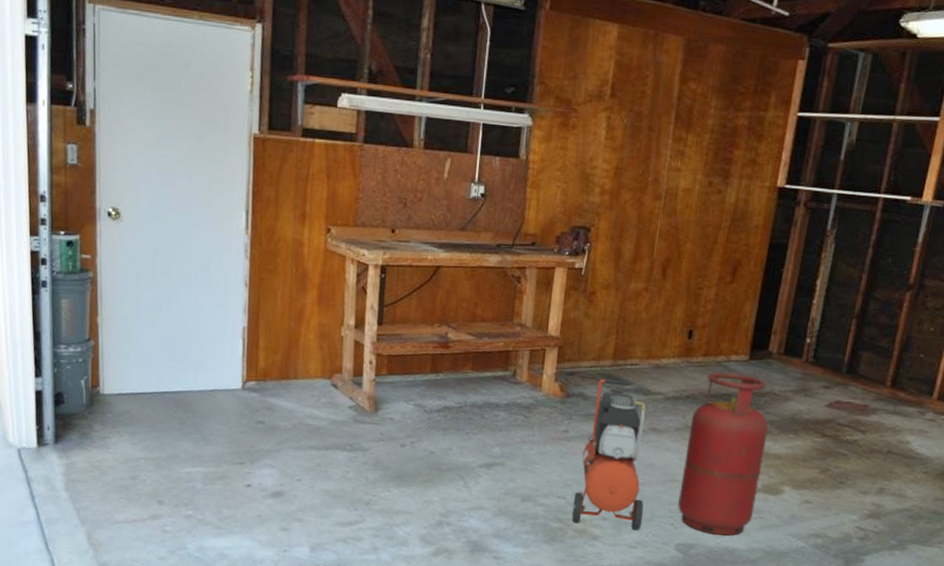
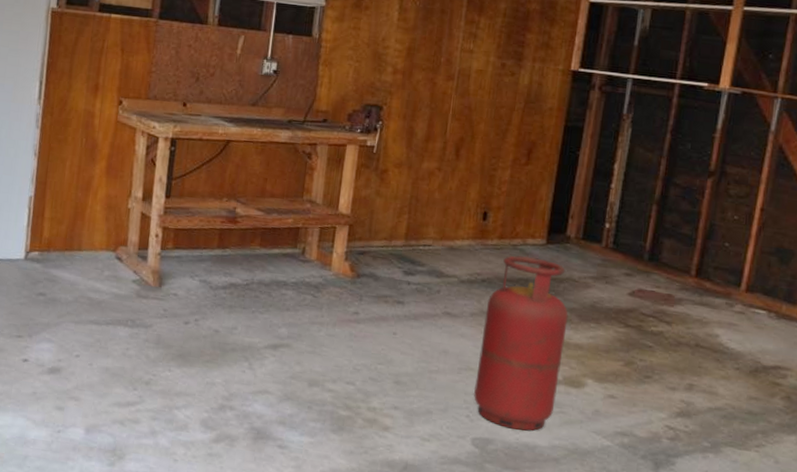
air compressor: present [572,378,647,530] -> none [361,259,440,421]

